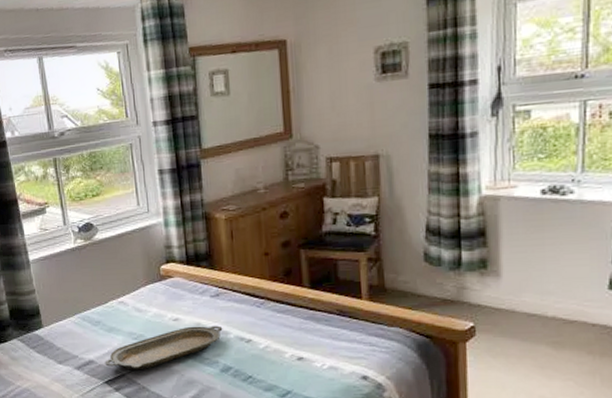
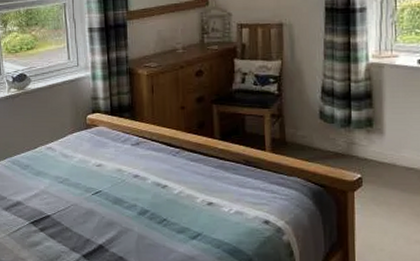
serving tray: present [105,325,223,370] -> none [31,172,142,212]

